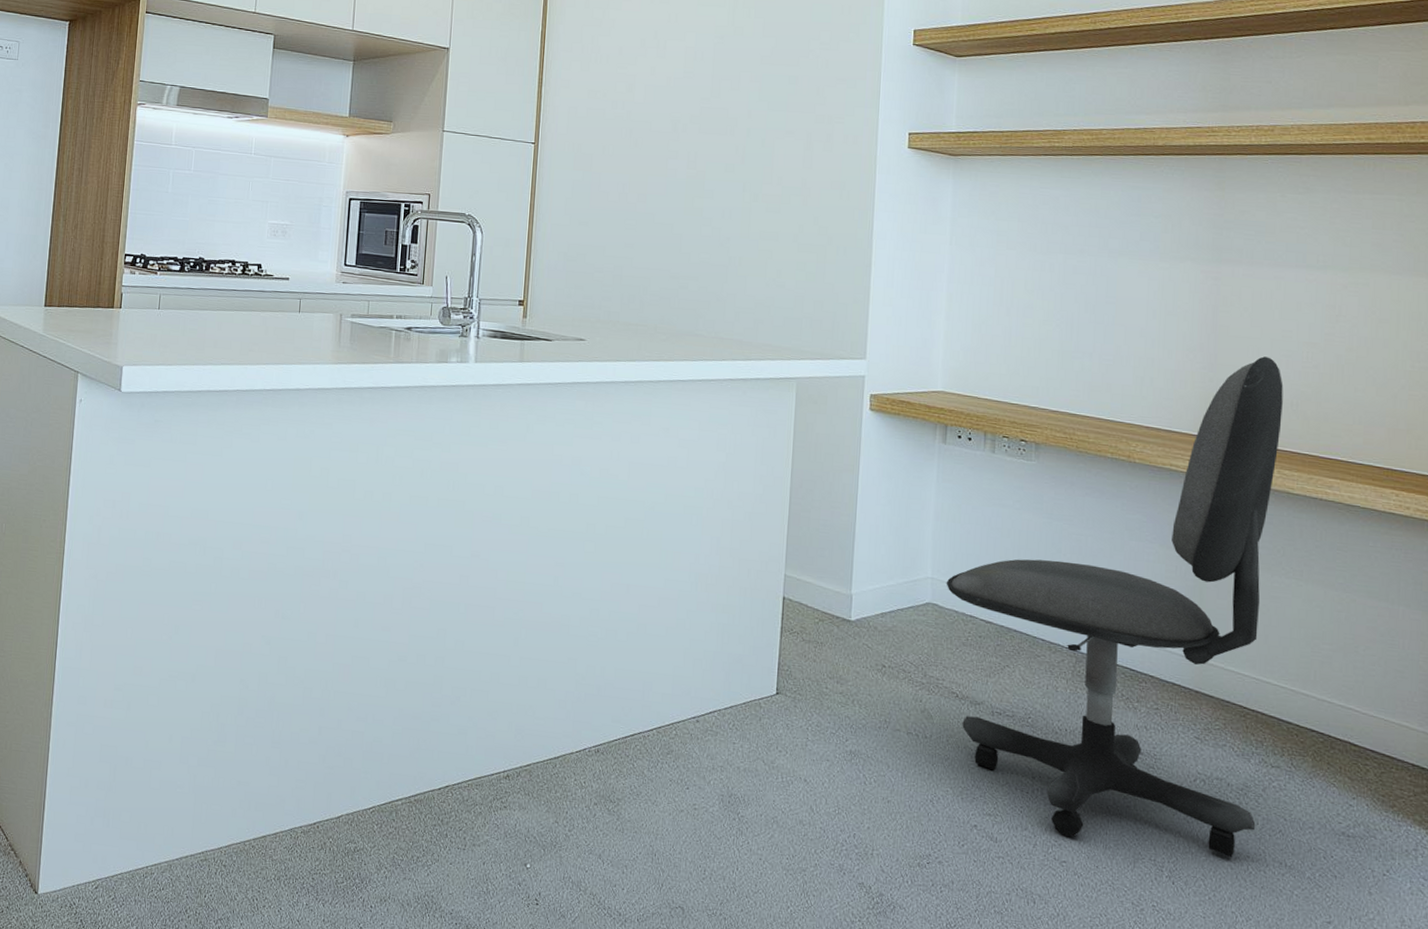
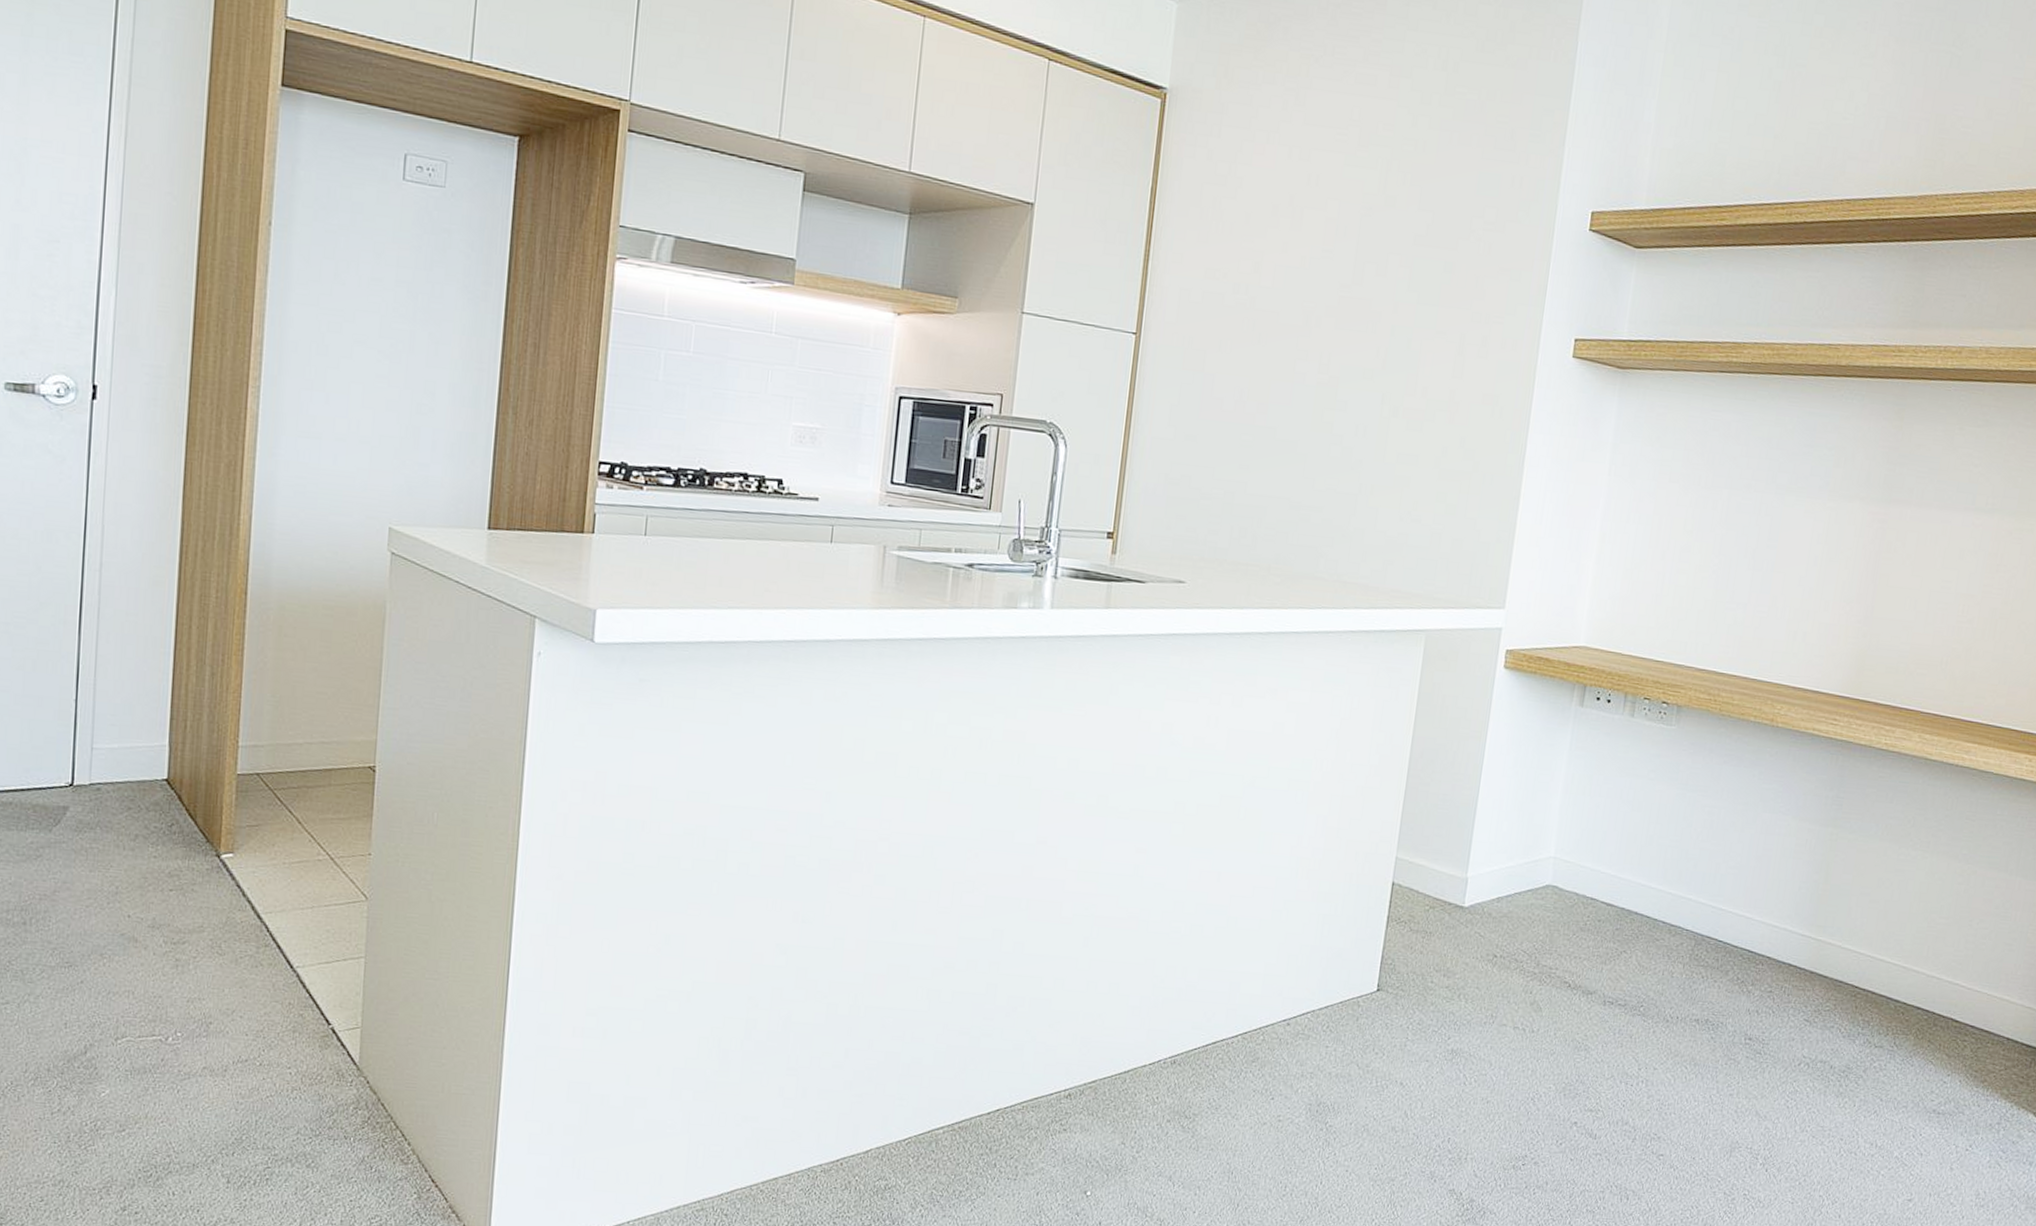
office chair: present [946,356,1284,858] -> none [1569,609,1936,1142]

